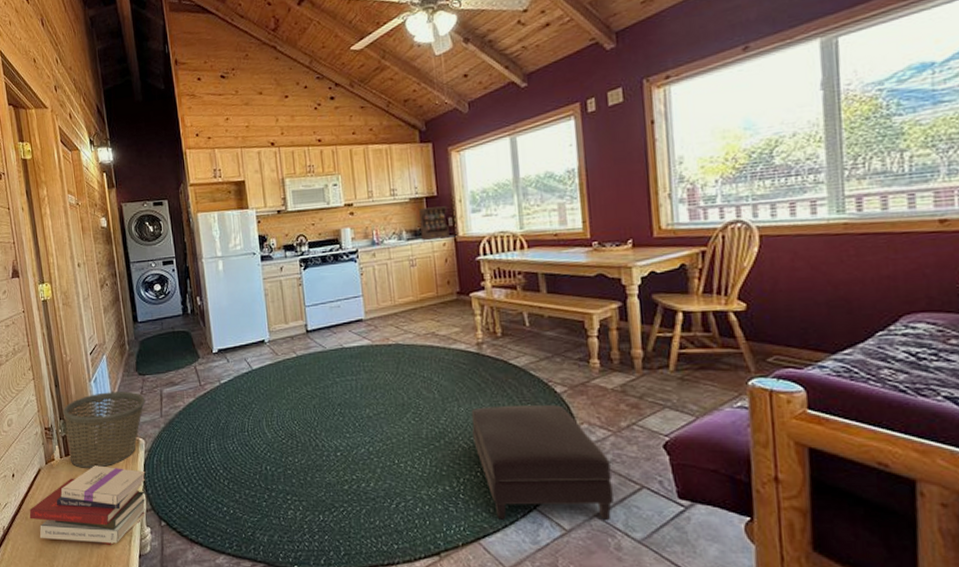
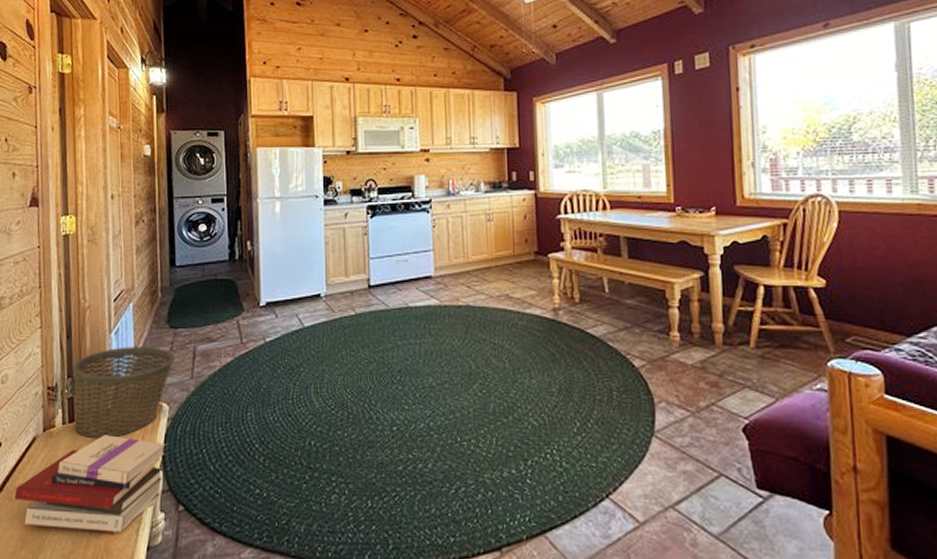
spice rack: present [419,206,450,242] -> none [499,159,530,195]
ottoman: present [471,405,614,520] -> none [543,380,690,511]

